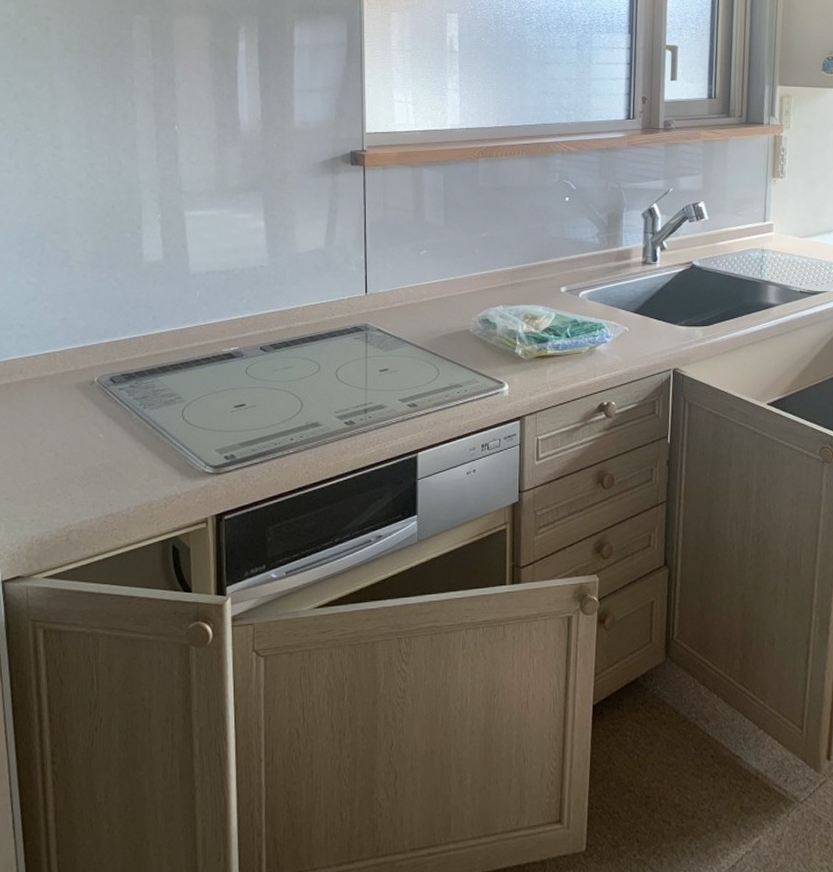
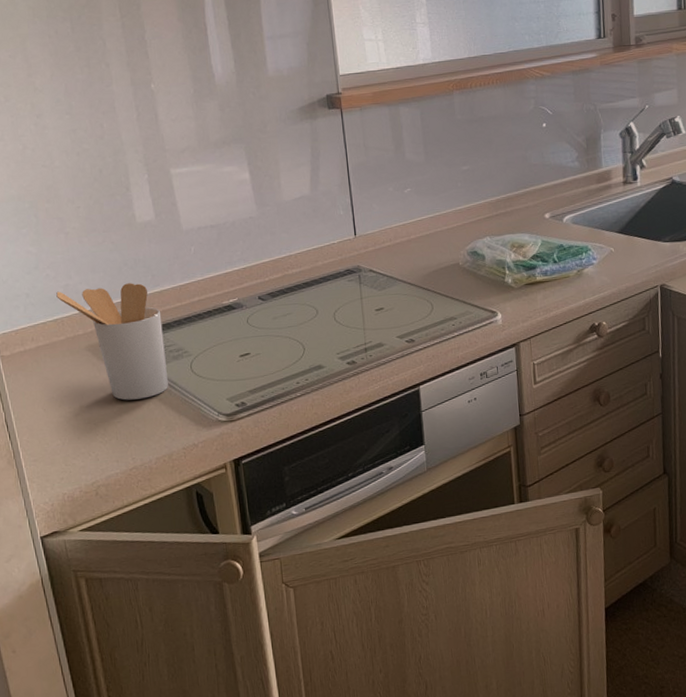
utensil holder: none [52,322,158,443] -> present [56,283,169,400]

